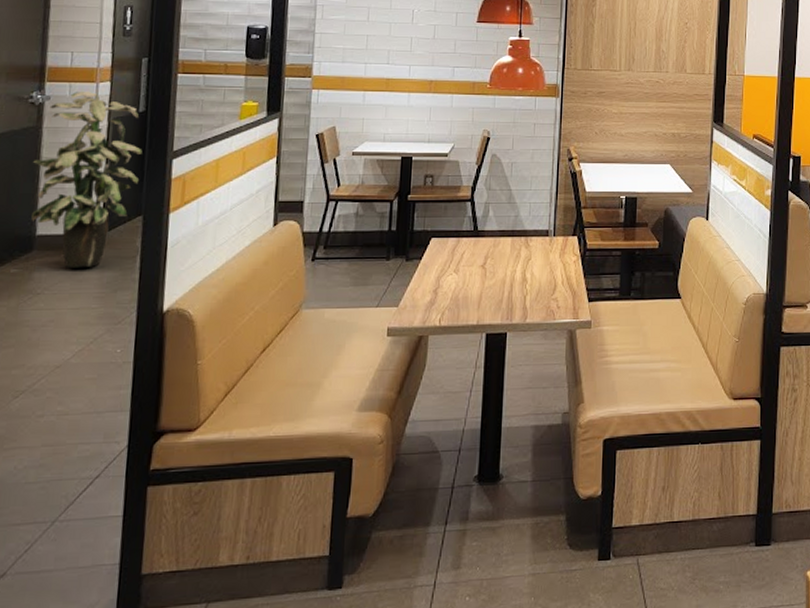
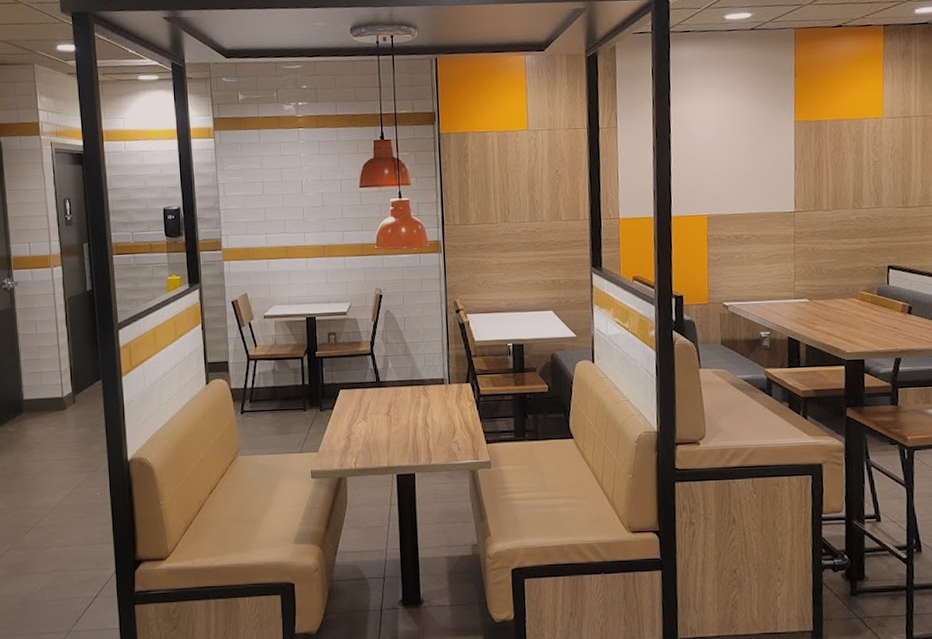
indoor plant: present [31,92,142,269] -> none [13,276,94,427]

